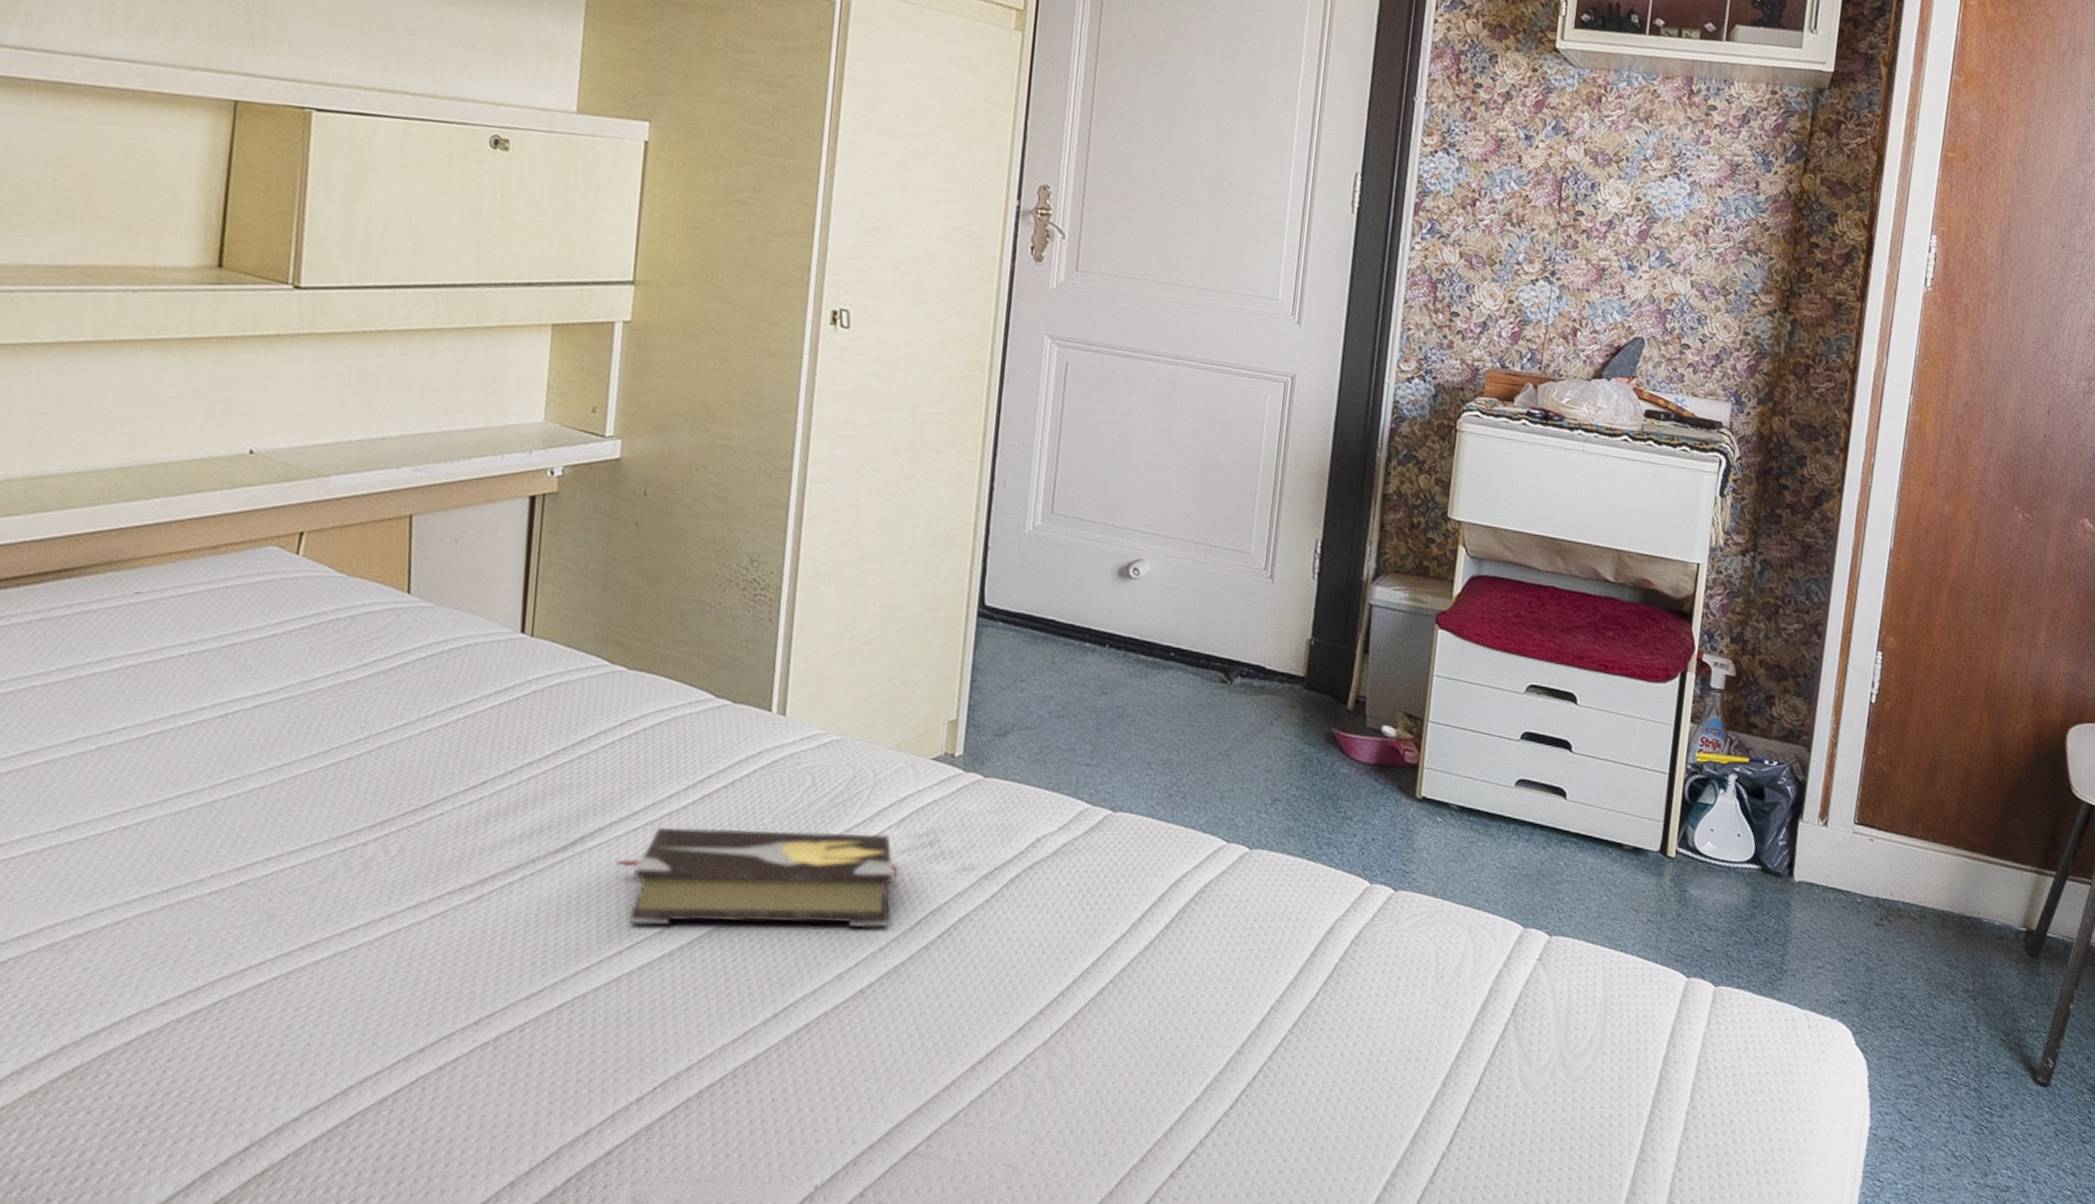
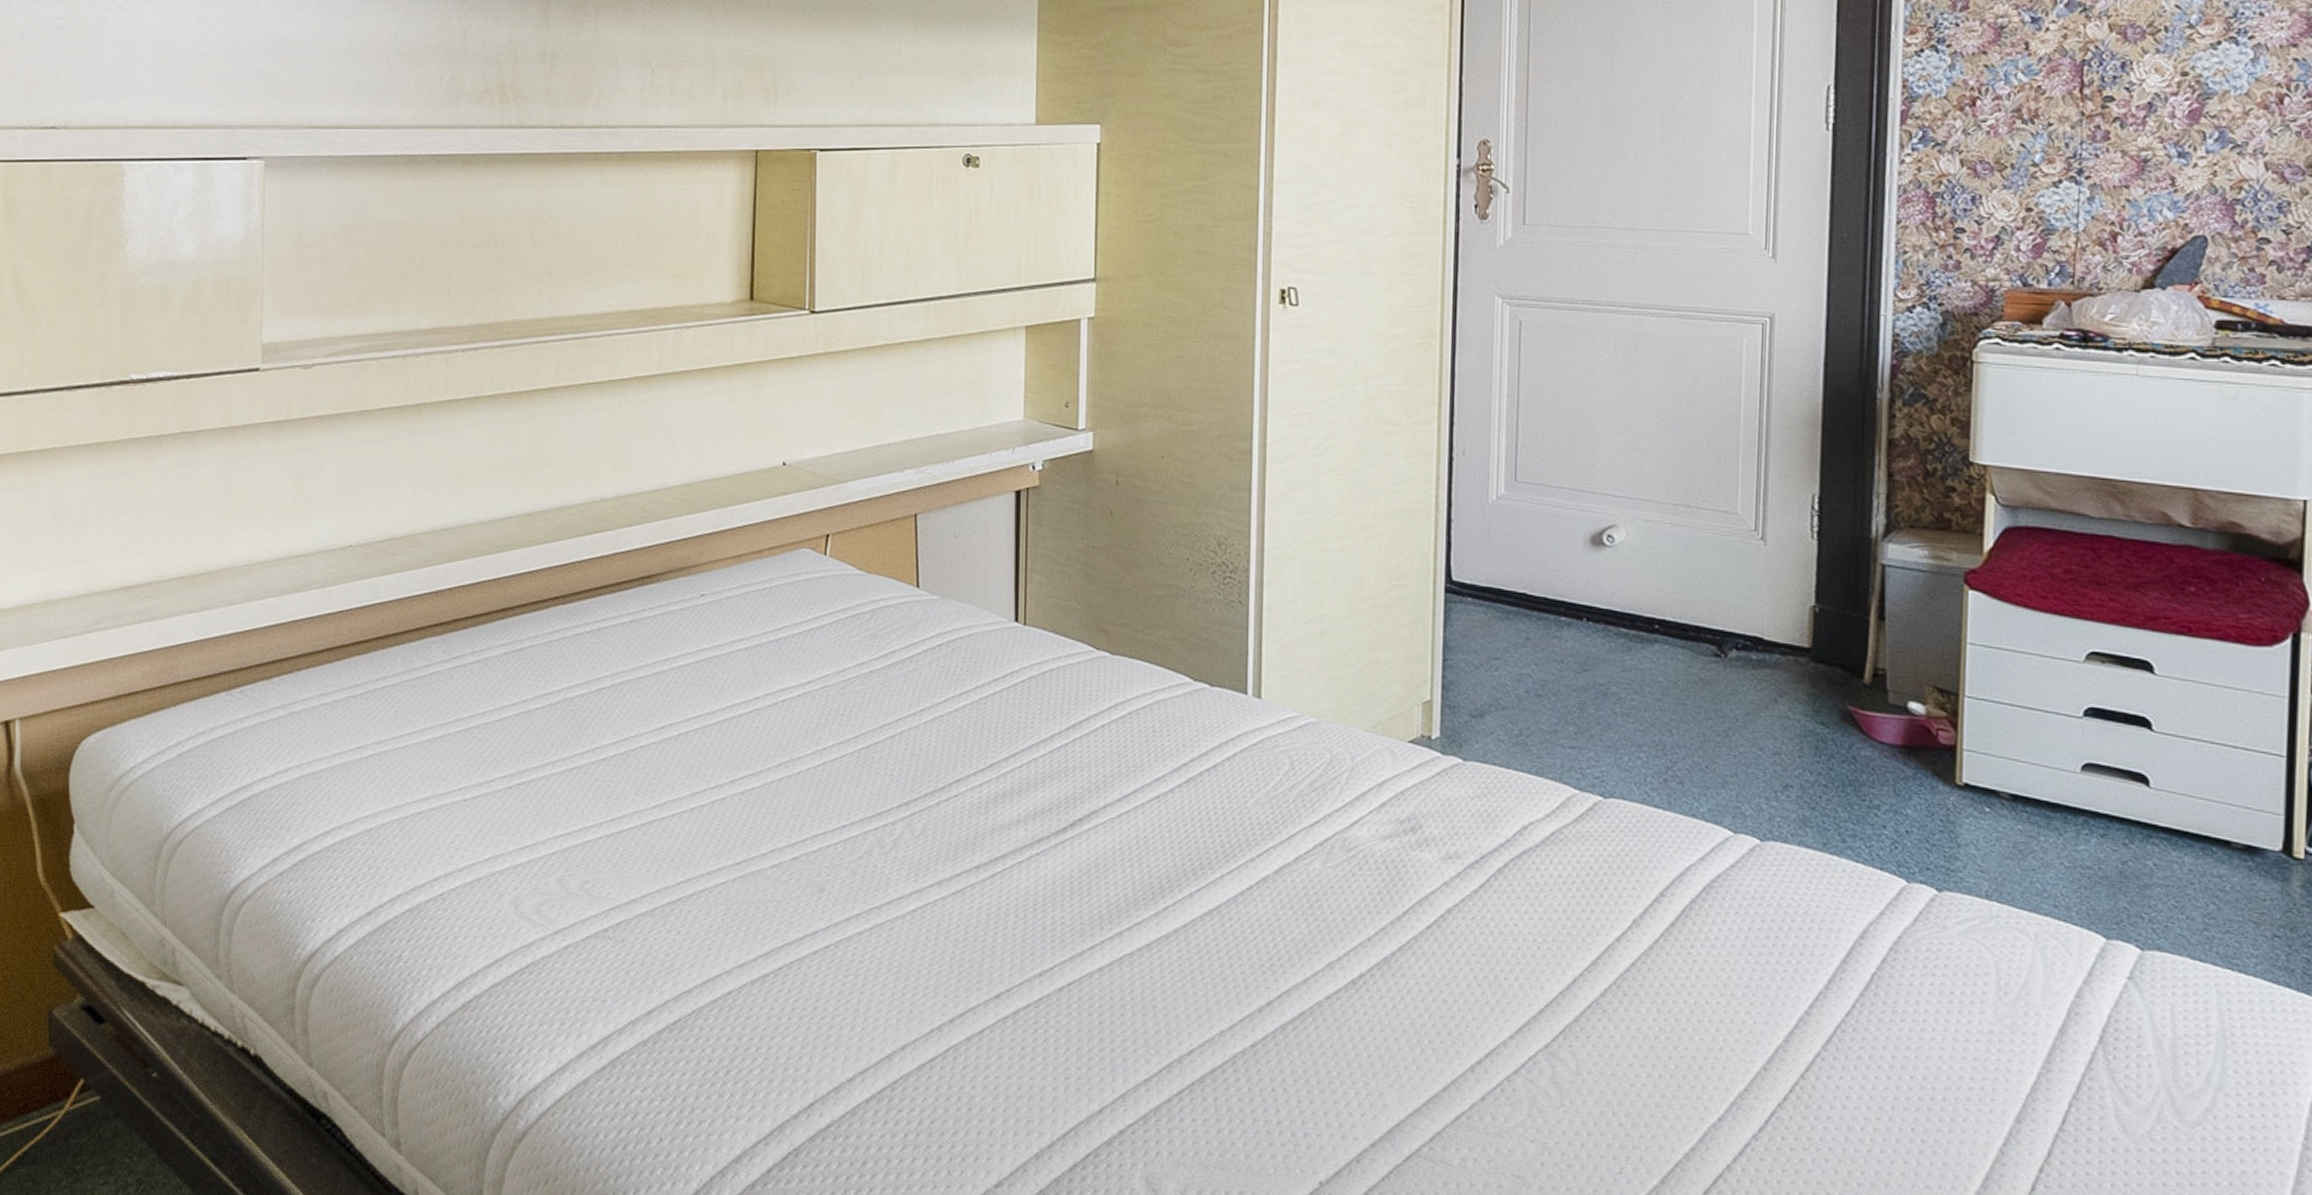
hardback book: present [612,827,899,928] -> none [1109,810,1382,917]

